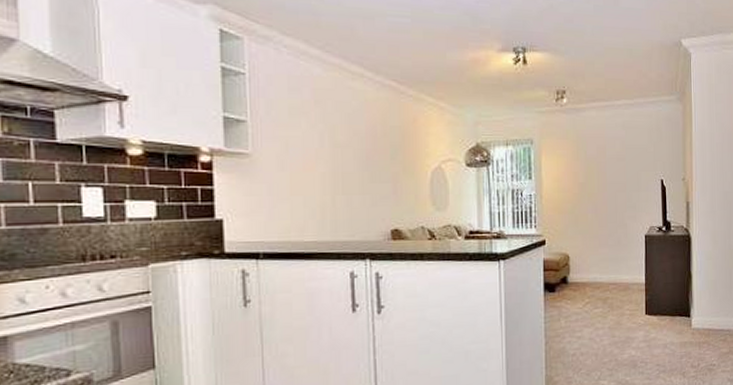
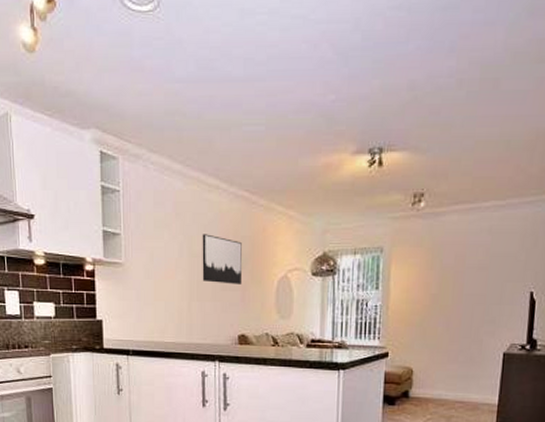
wall art: none [346,123,393,176] -> present [202,234,243,284]

